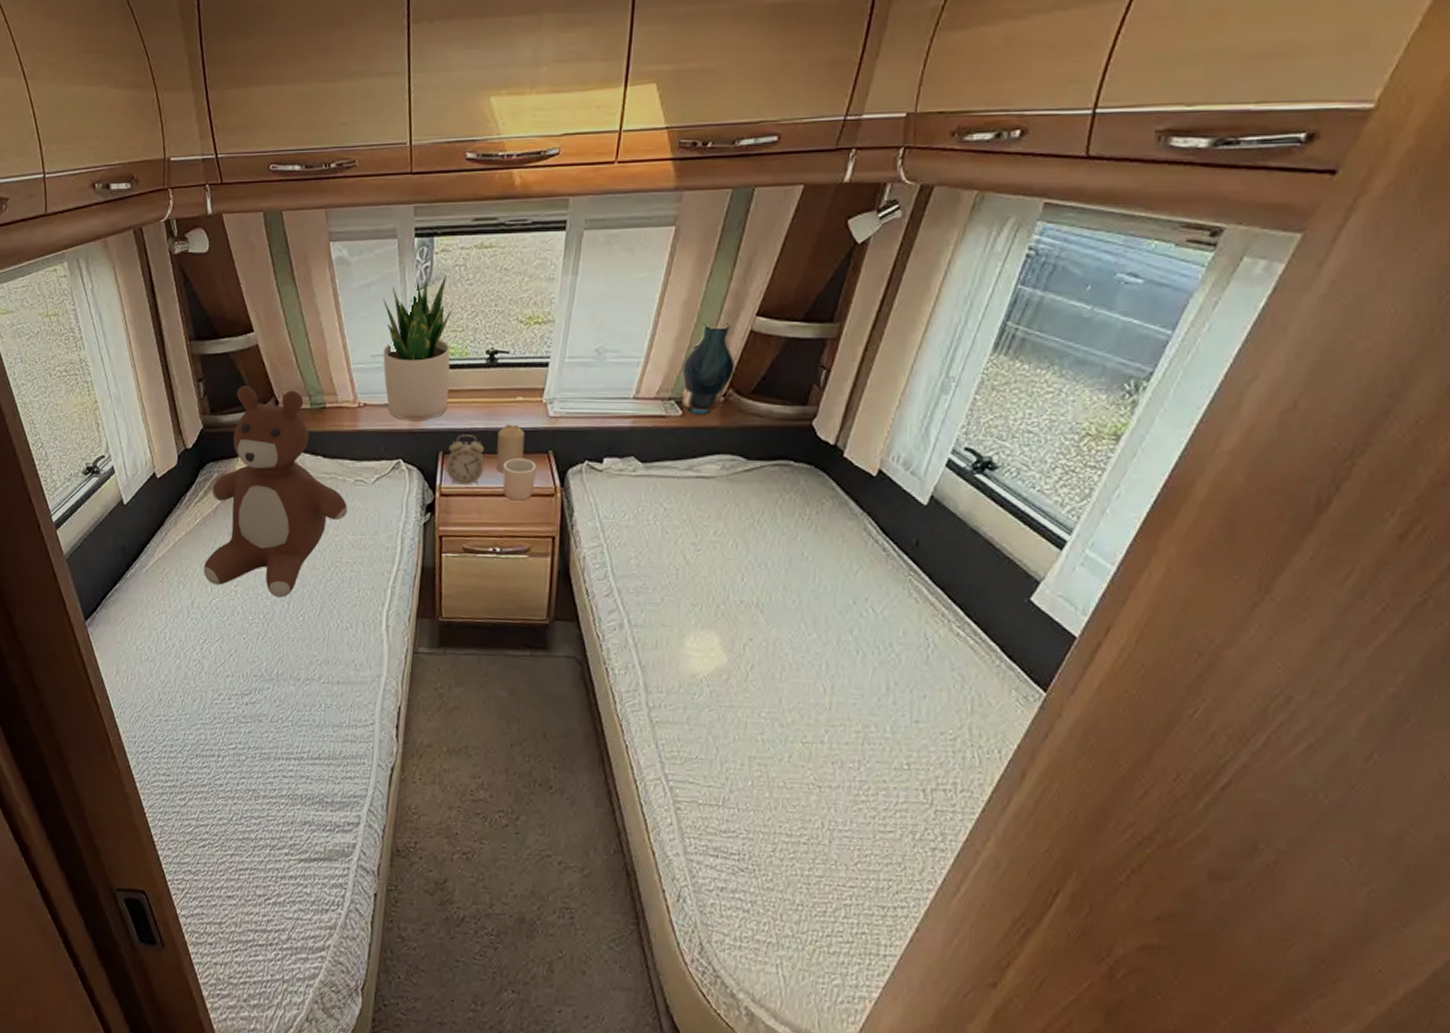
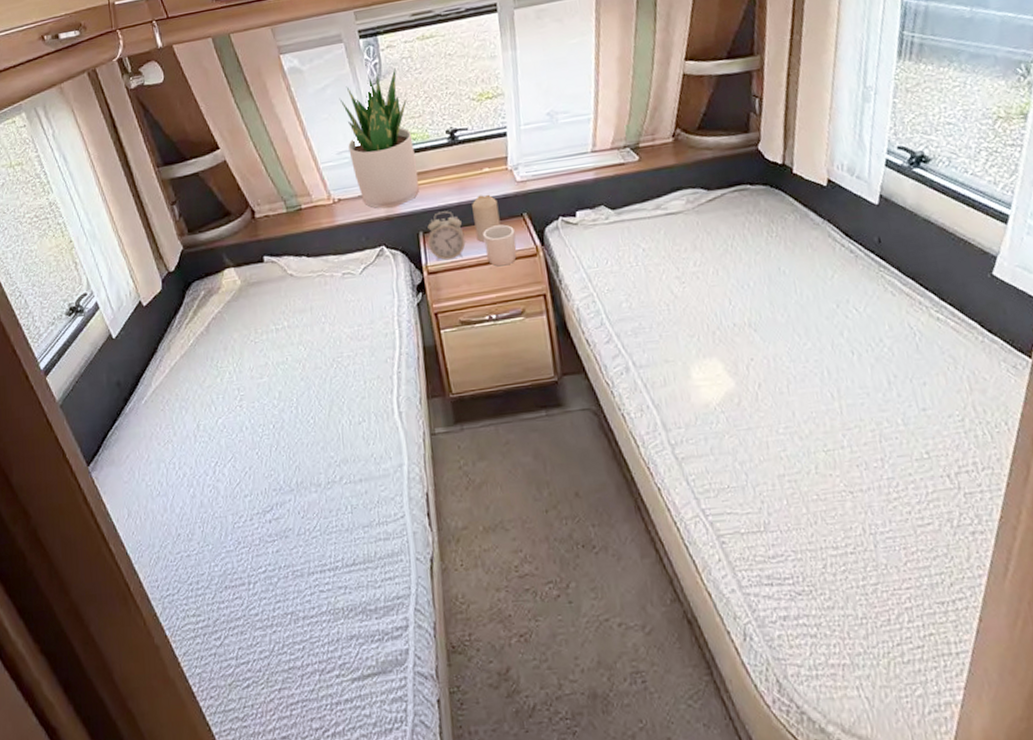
teddy bear: present [203,386,348,598] -> none [201,197,341,404]
vase: present [681,323,735,414] -> none [628,71,677,157]

